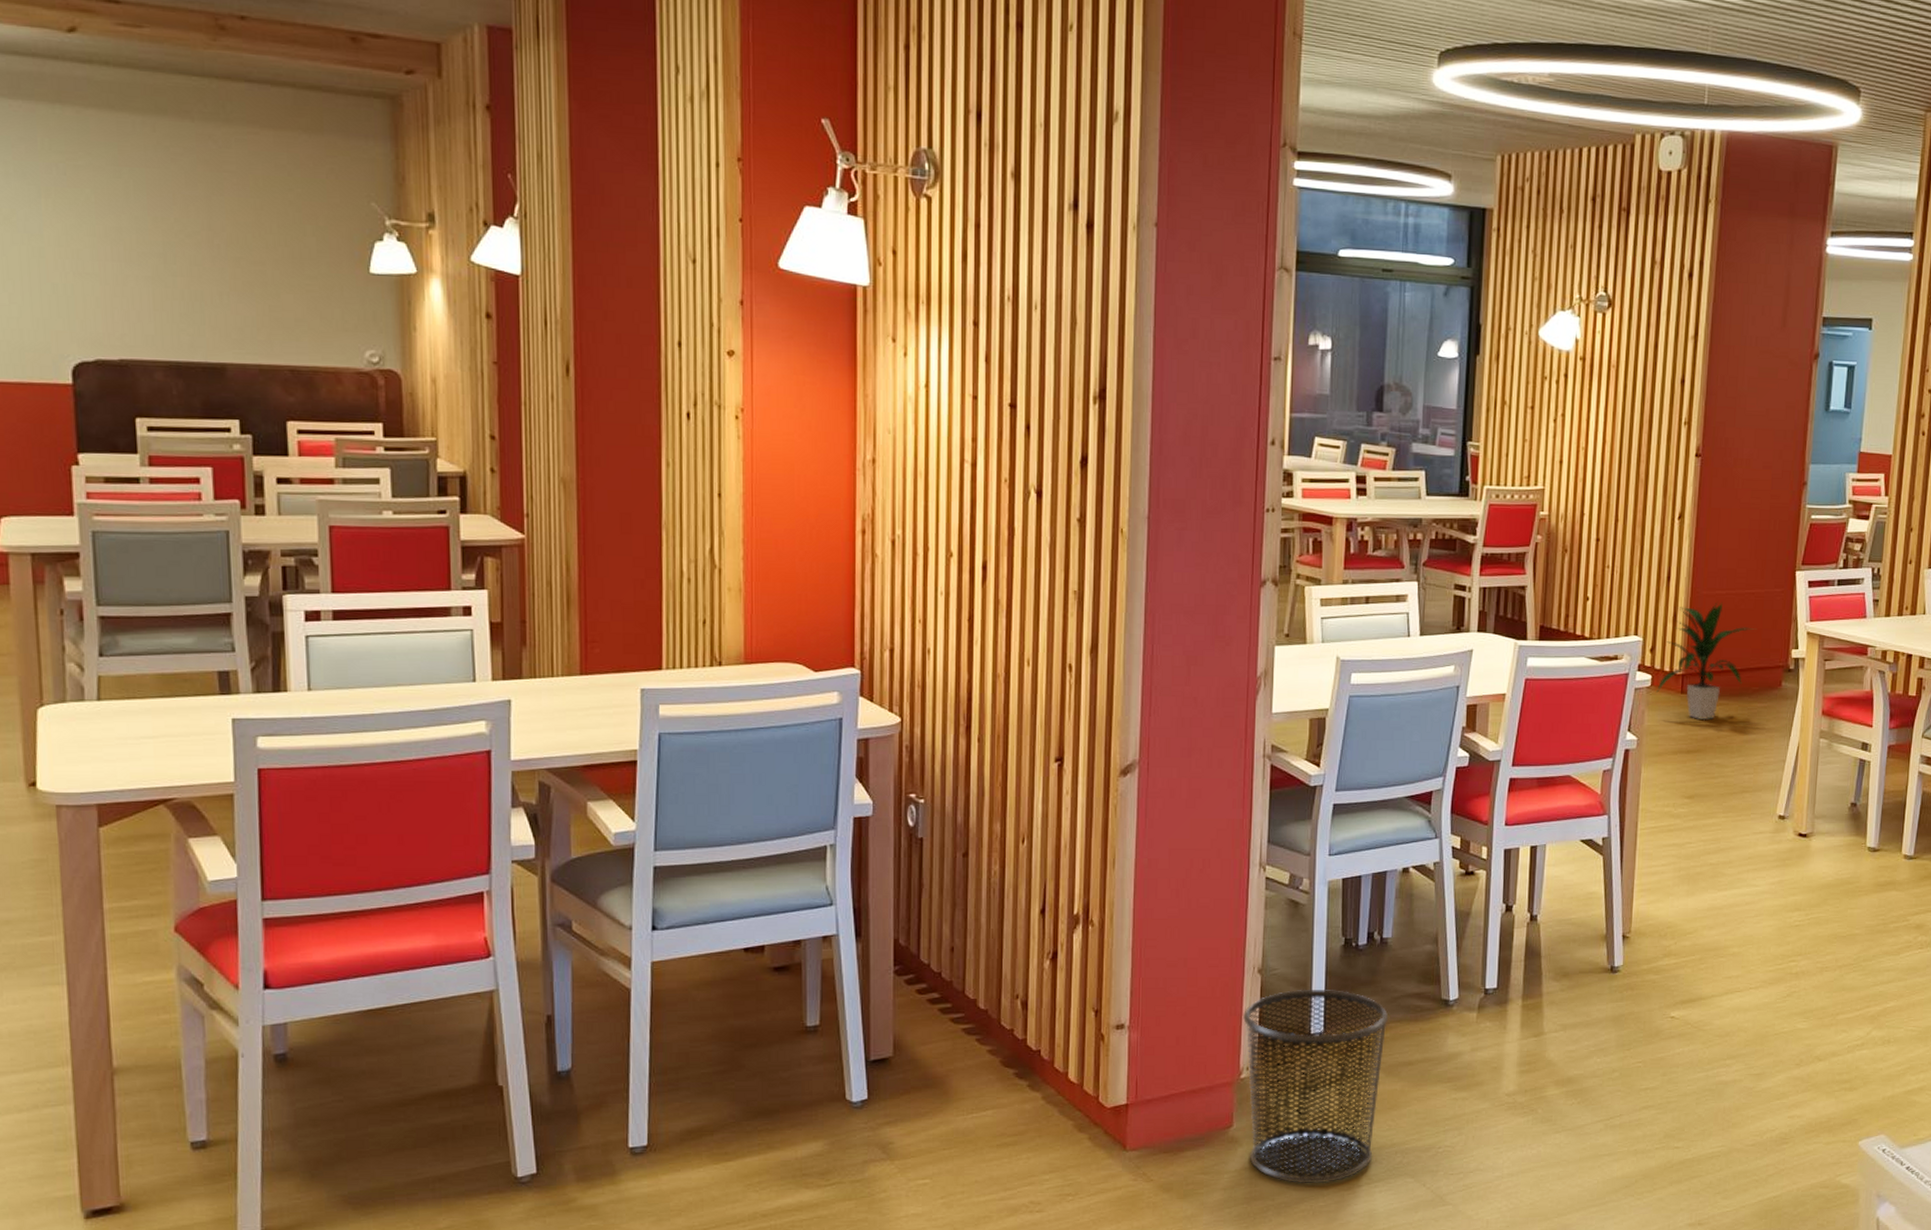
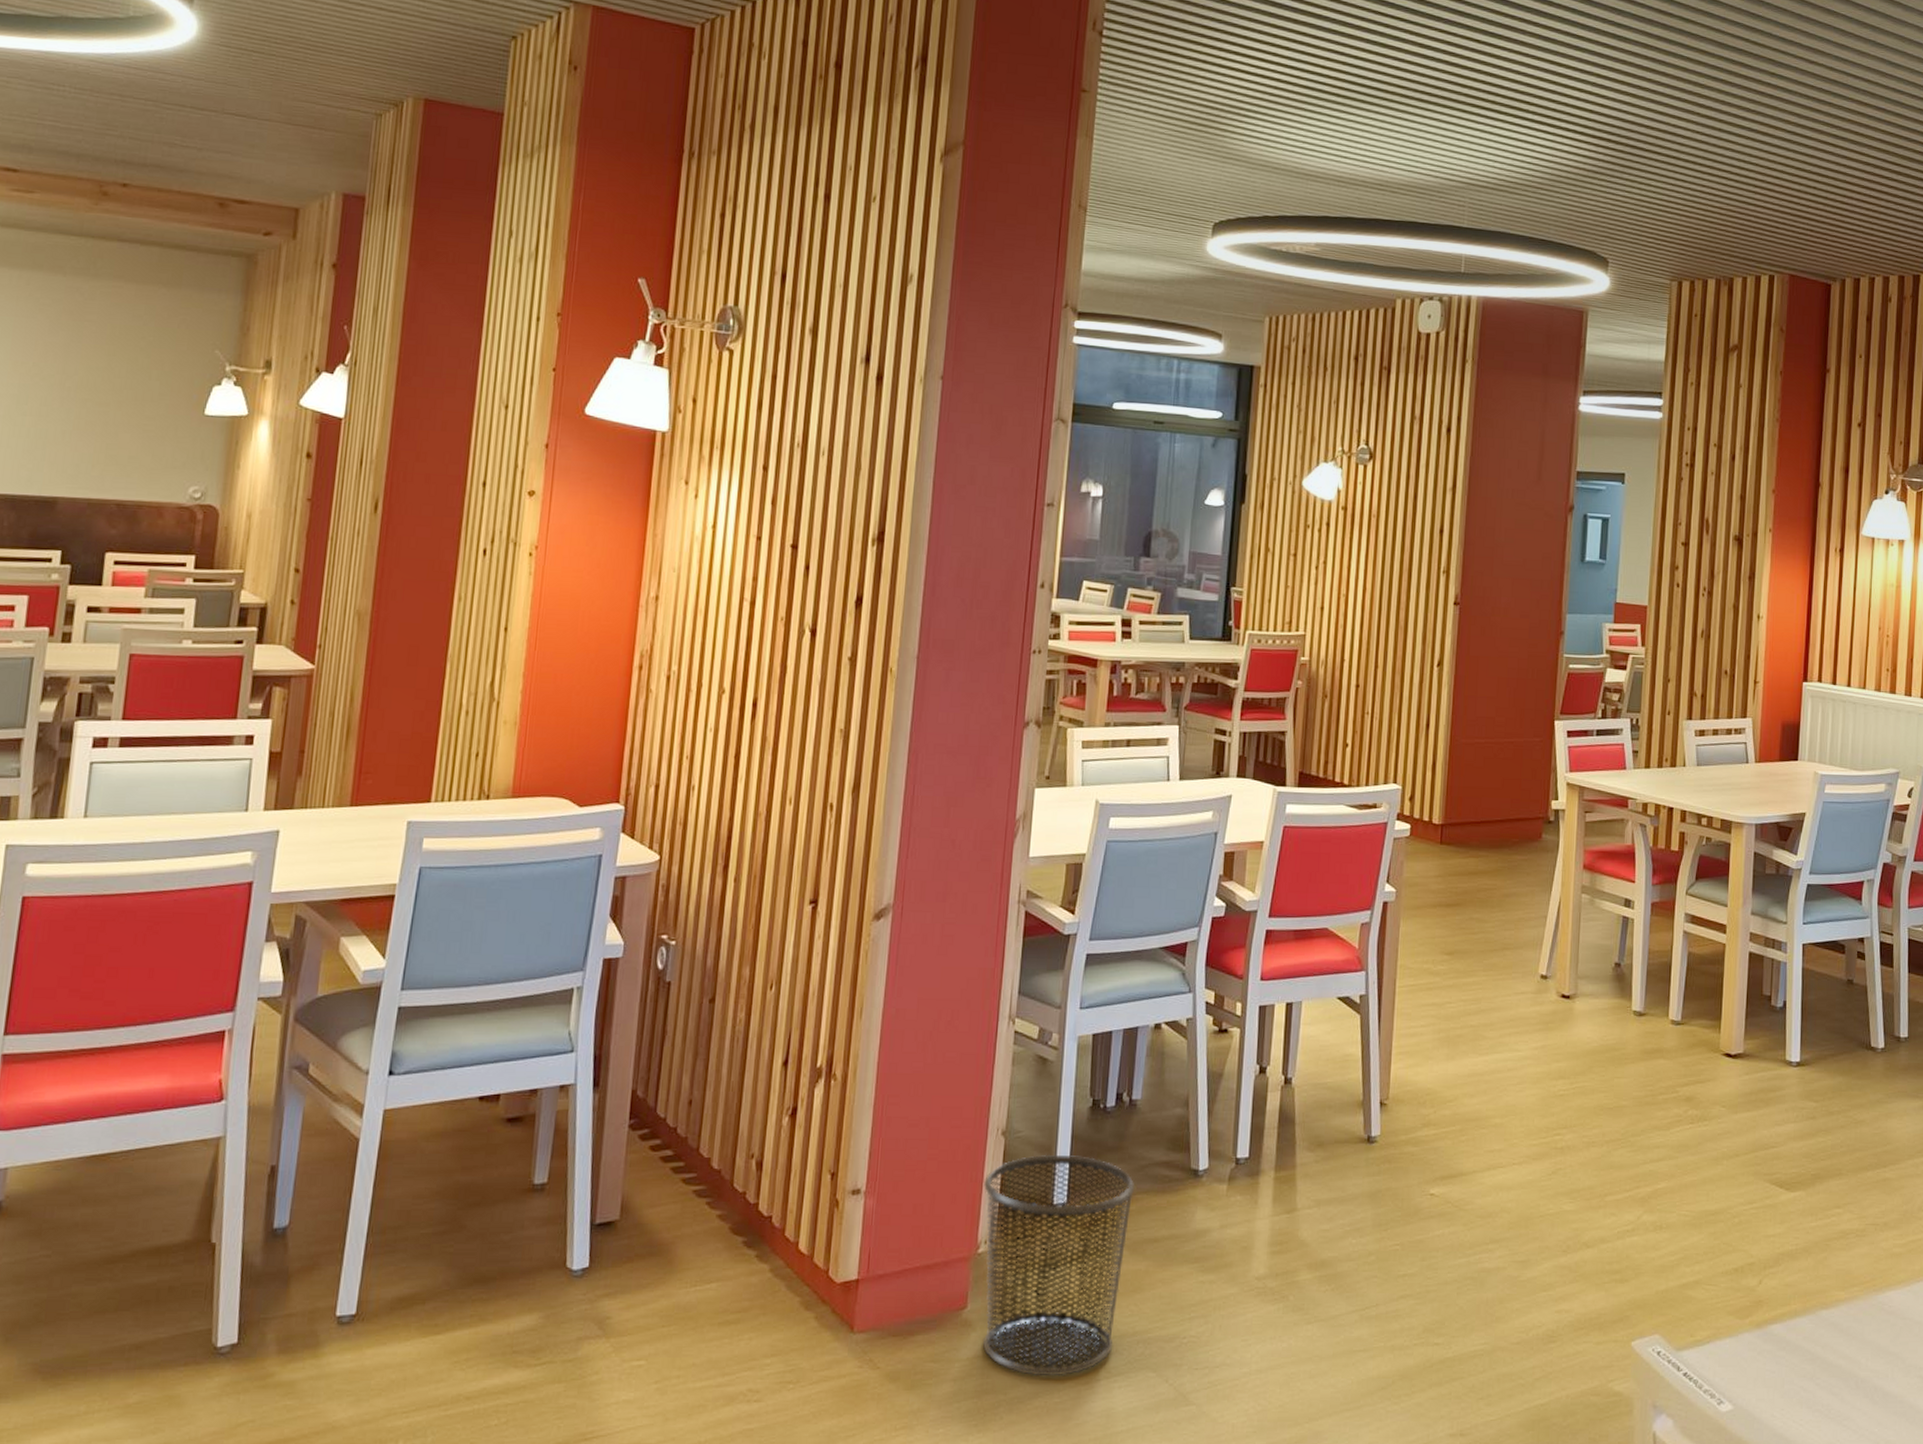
indoor plant: present [1656,602,1755,721] -> none [1415,750,1514,873]

